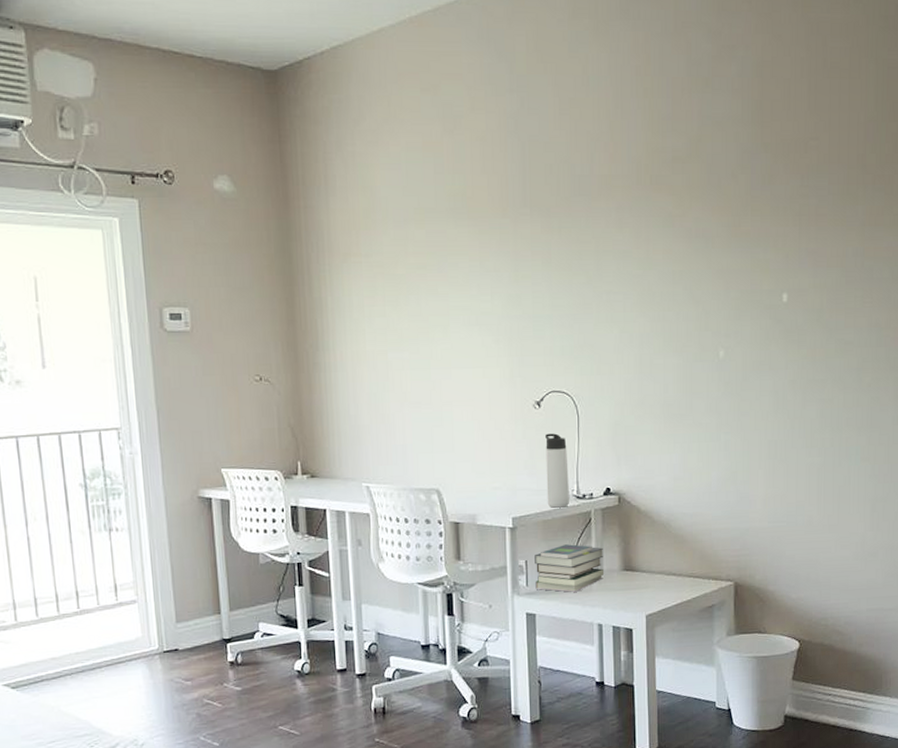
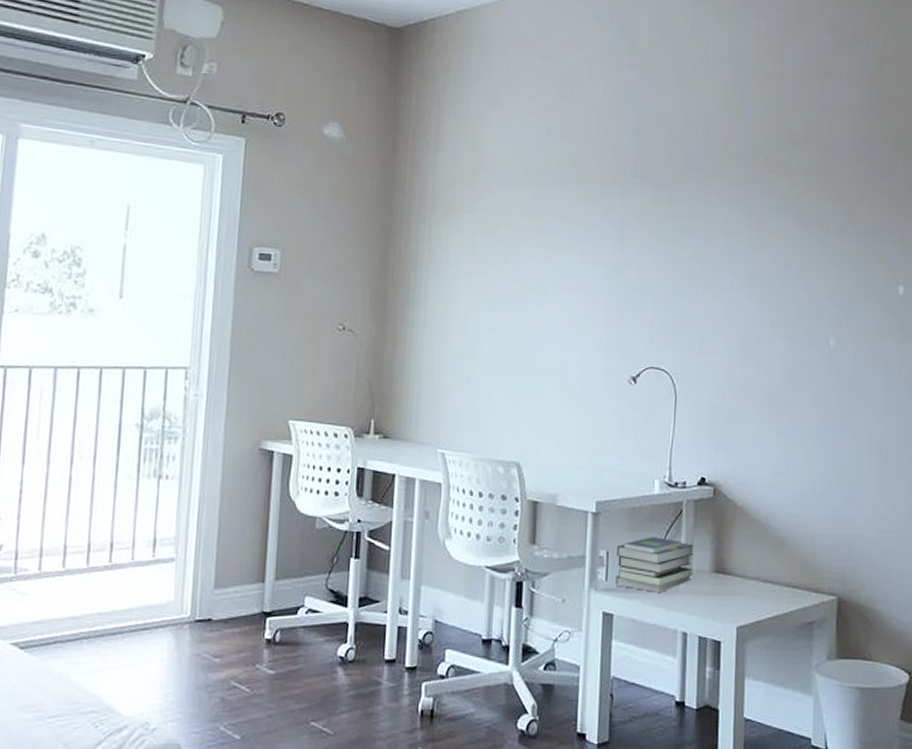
thermos bottle: present [545,433,569,508] -> none [635,412,662,495]

